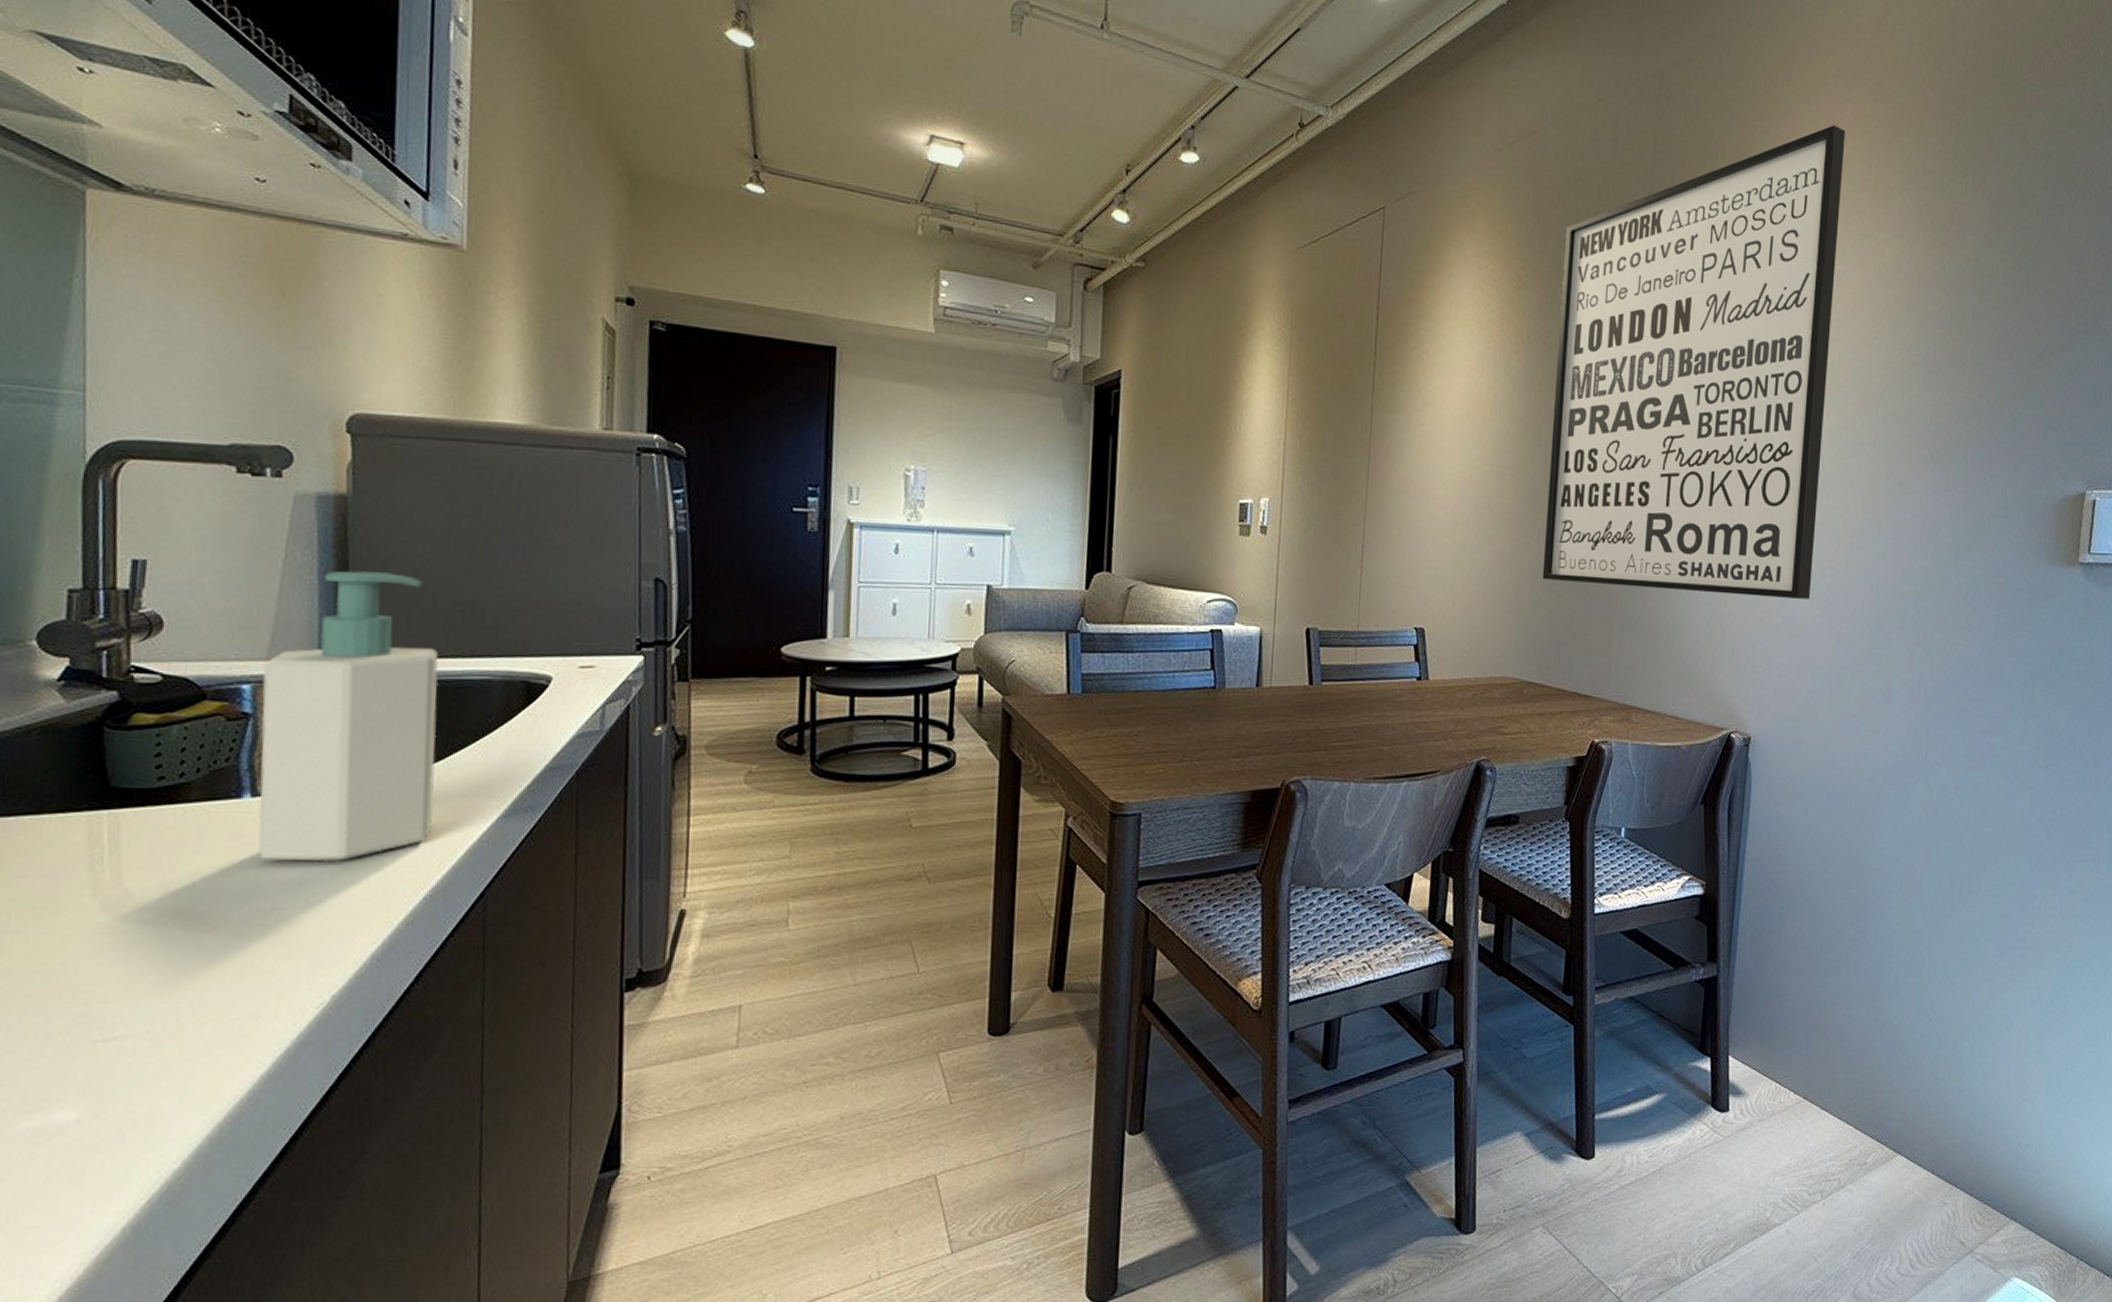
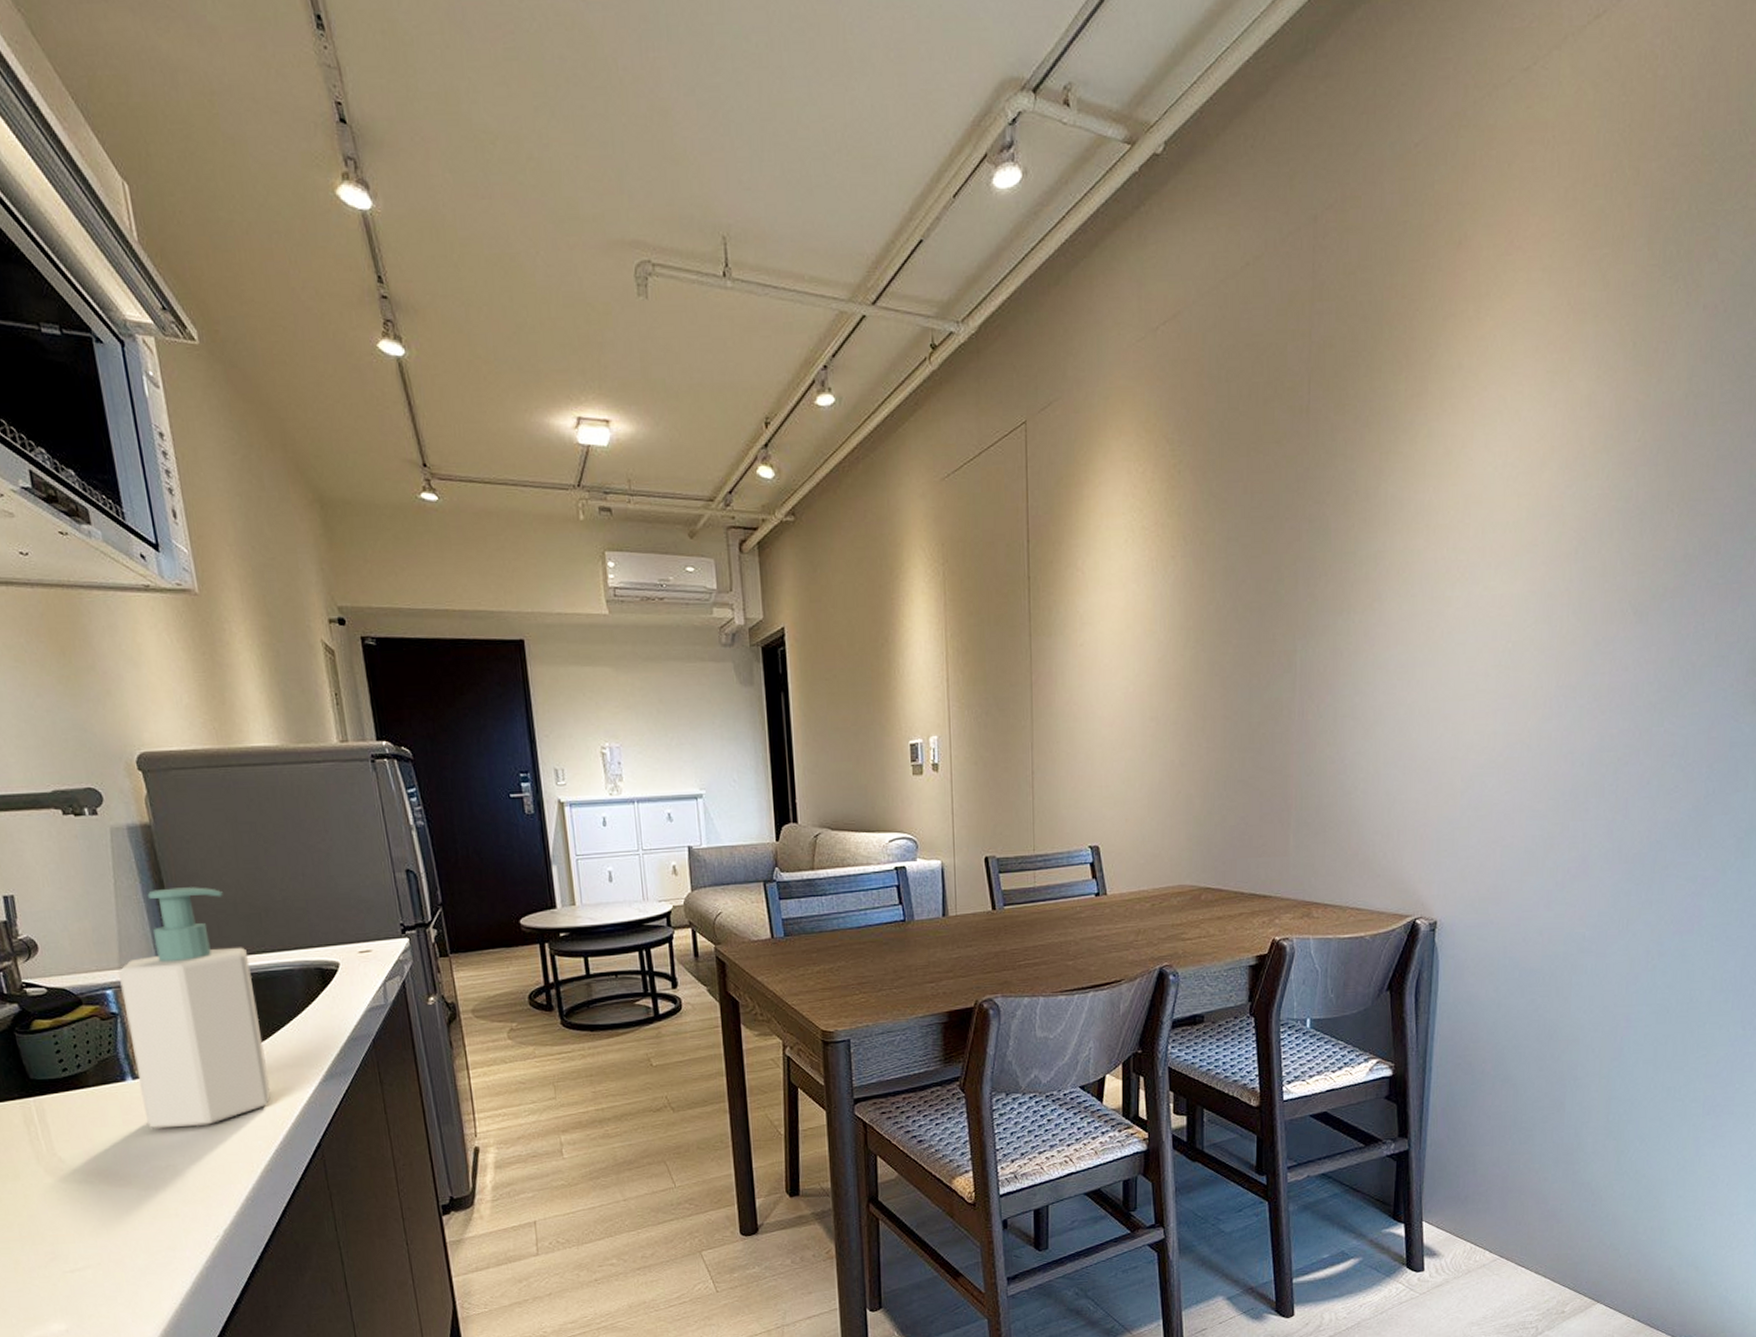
wall art: present [1542,125,1846,599] -> none [1213,247,1531,786]

